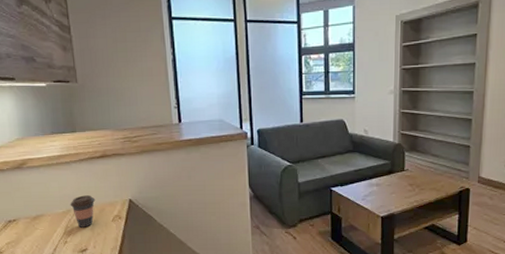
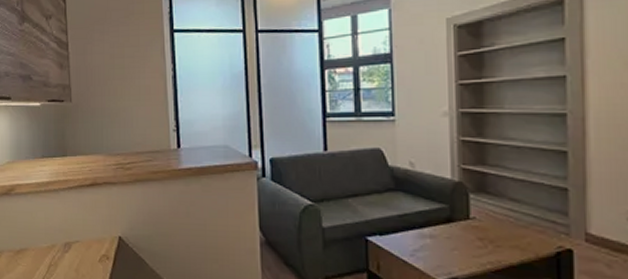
coffee cup: present [70,195,96,228] -> none [55,229,82,267]

